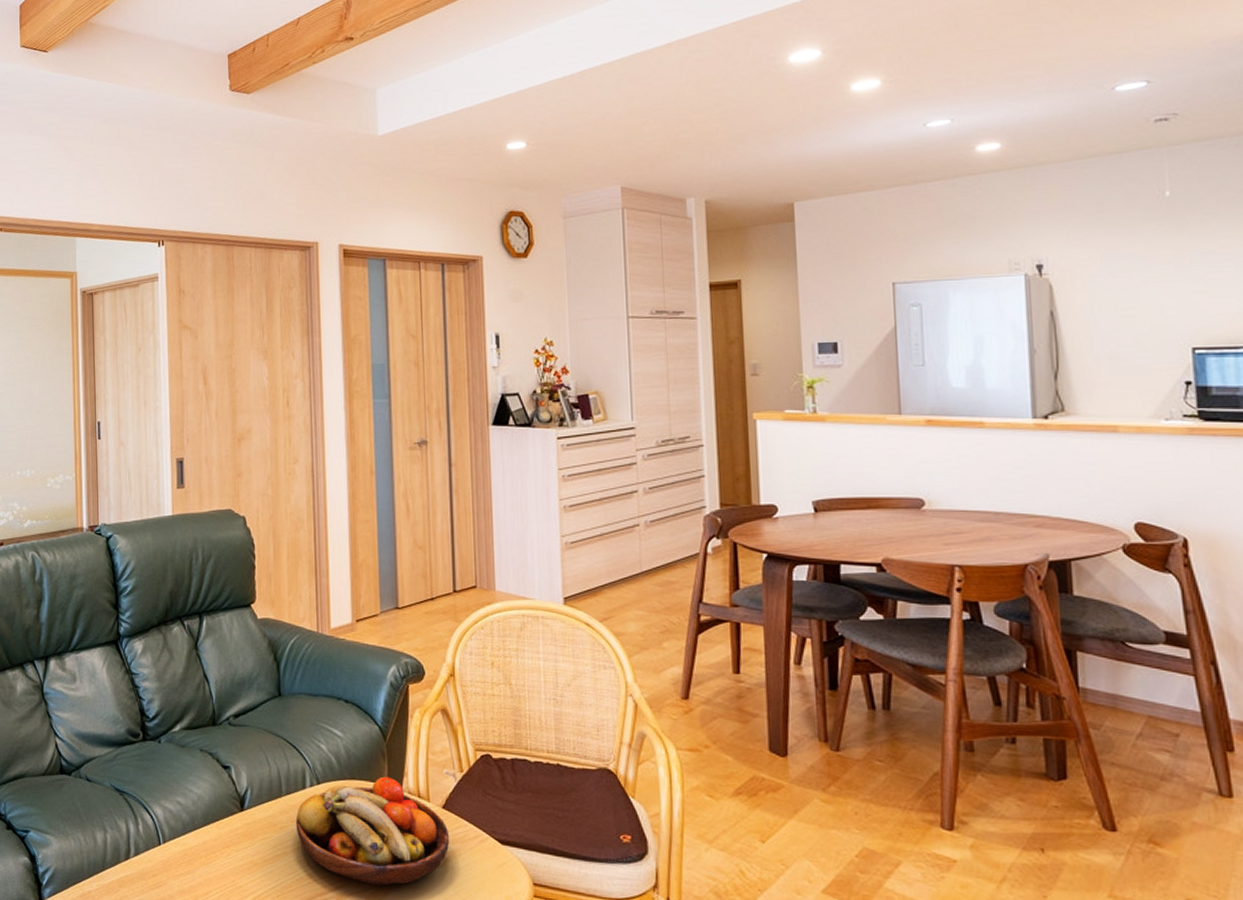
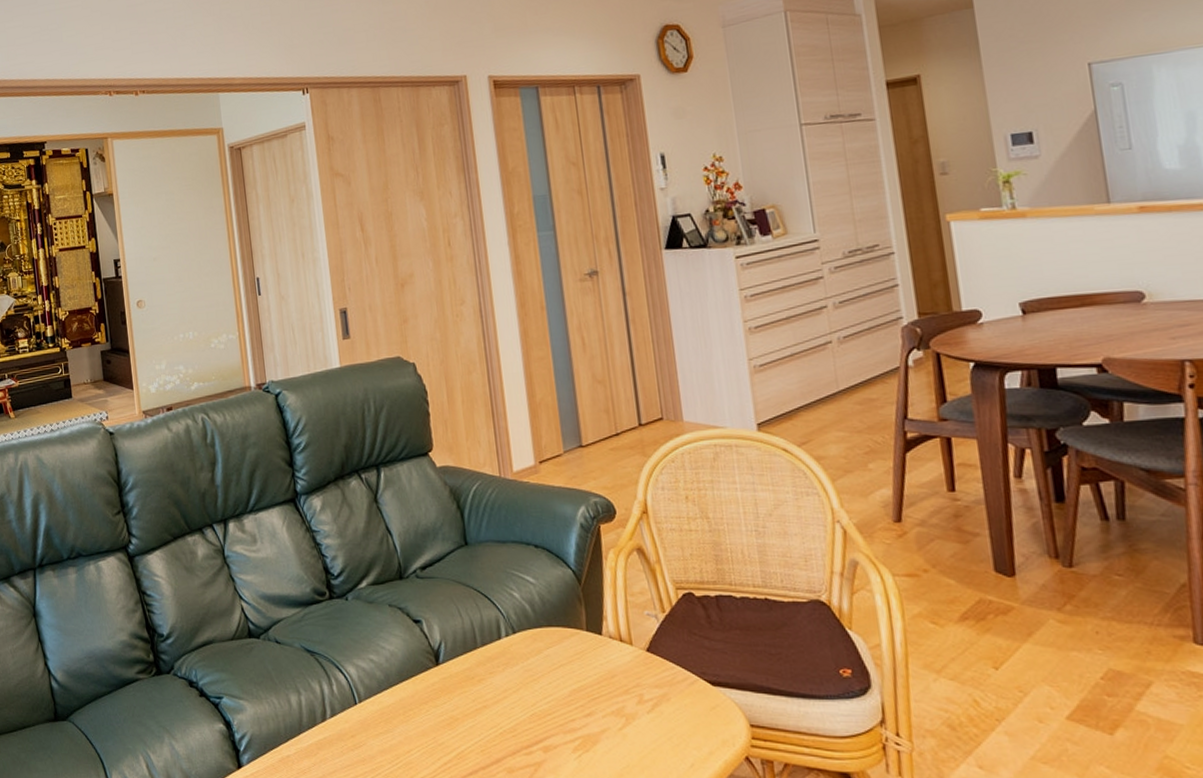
fruit bowl: present [295,776,450,886] -> none [493,621,658,735]

